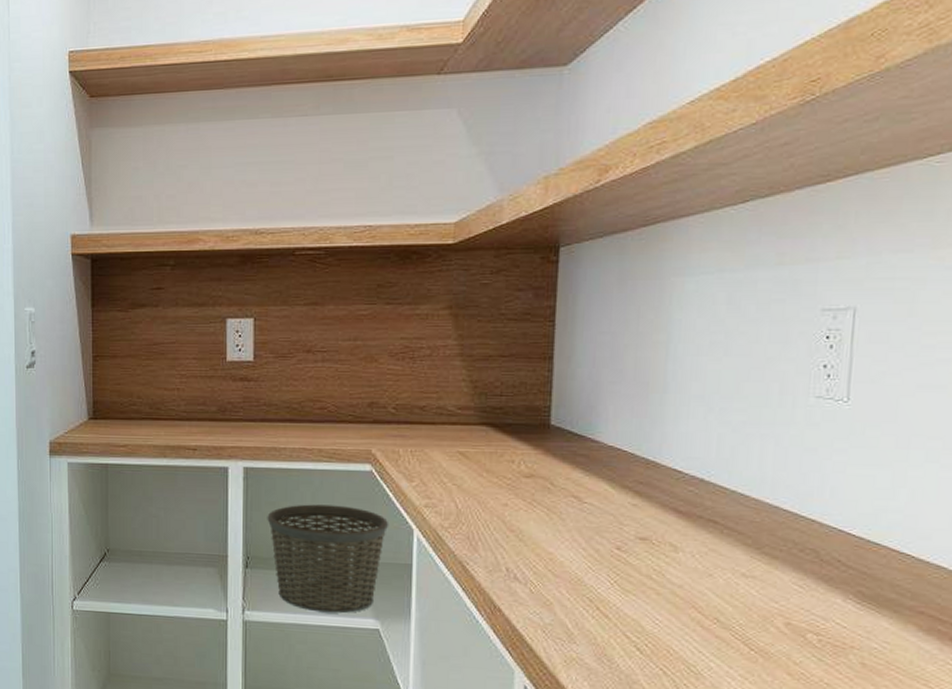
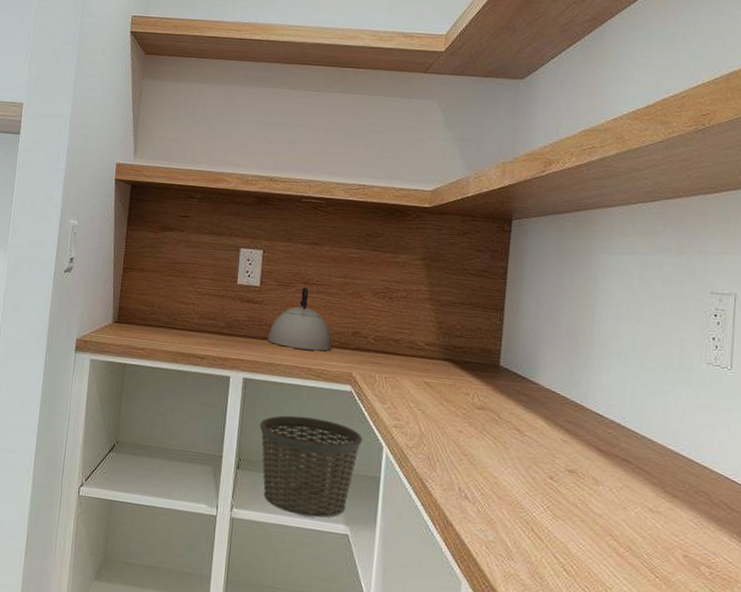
kettle: none [267,356,346,429] -> present [267,287,333,351]

